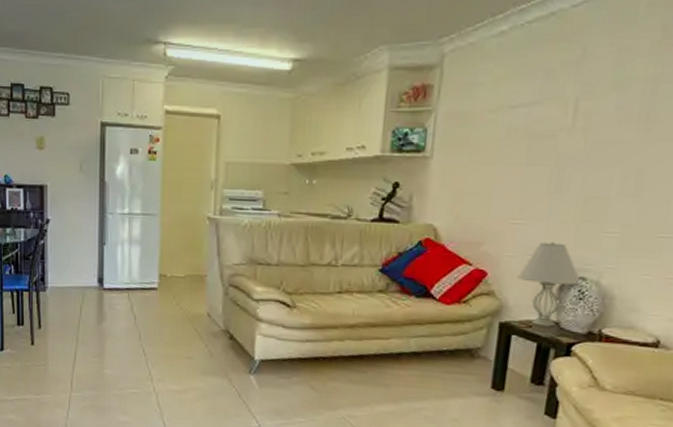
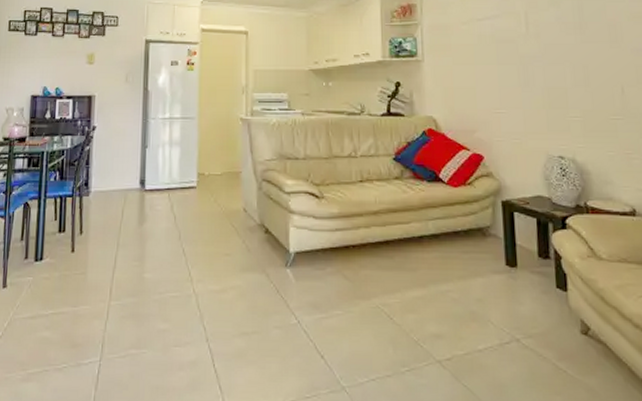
table lamp: present [517,241,582,329] -> none [509,126,561,204]

